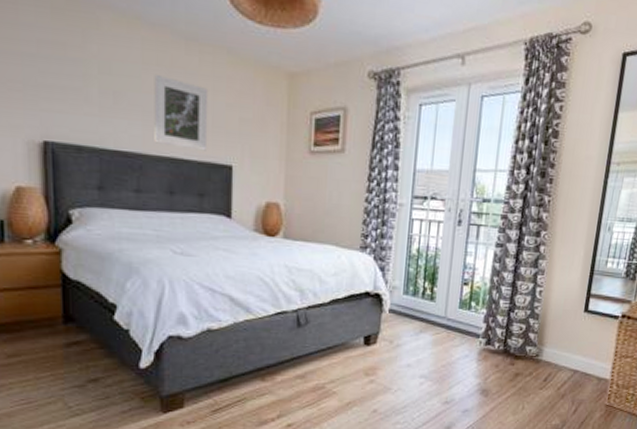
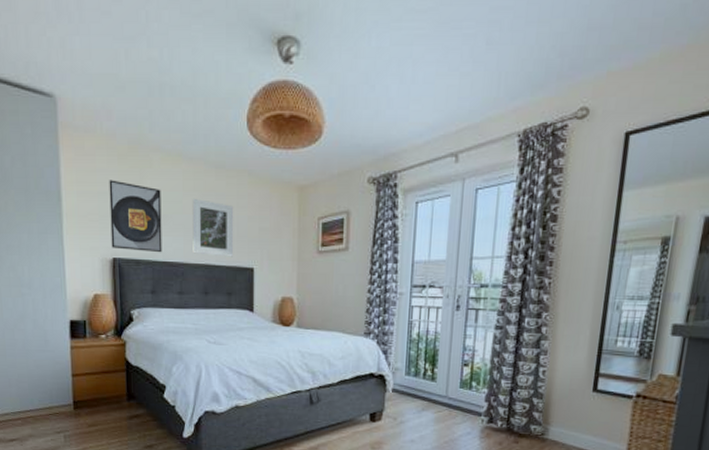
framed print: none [38,38,113,139] -> present [109,180,162,253]

